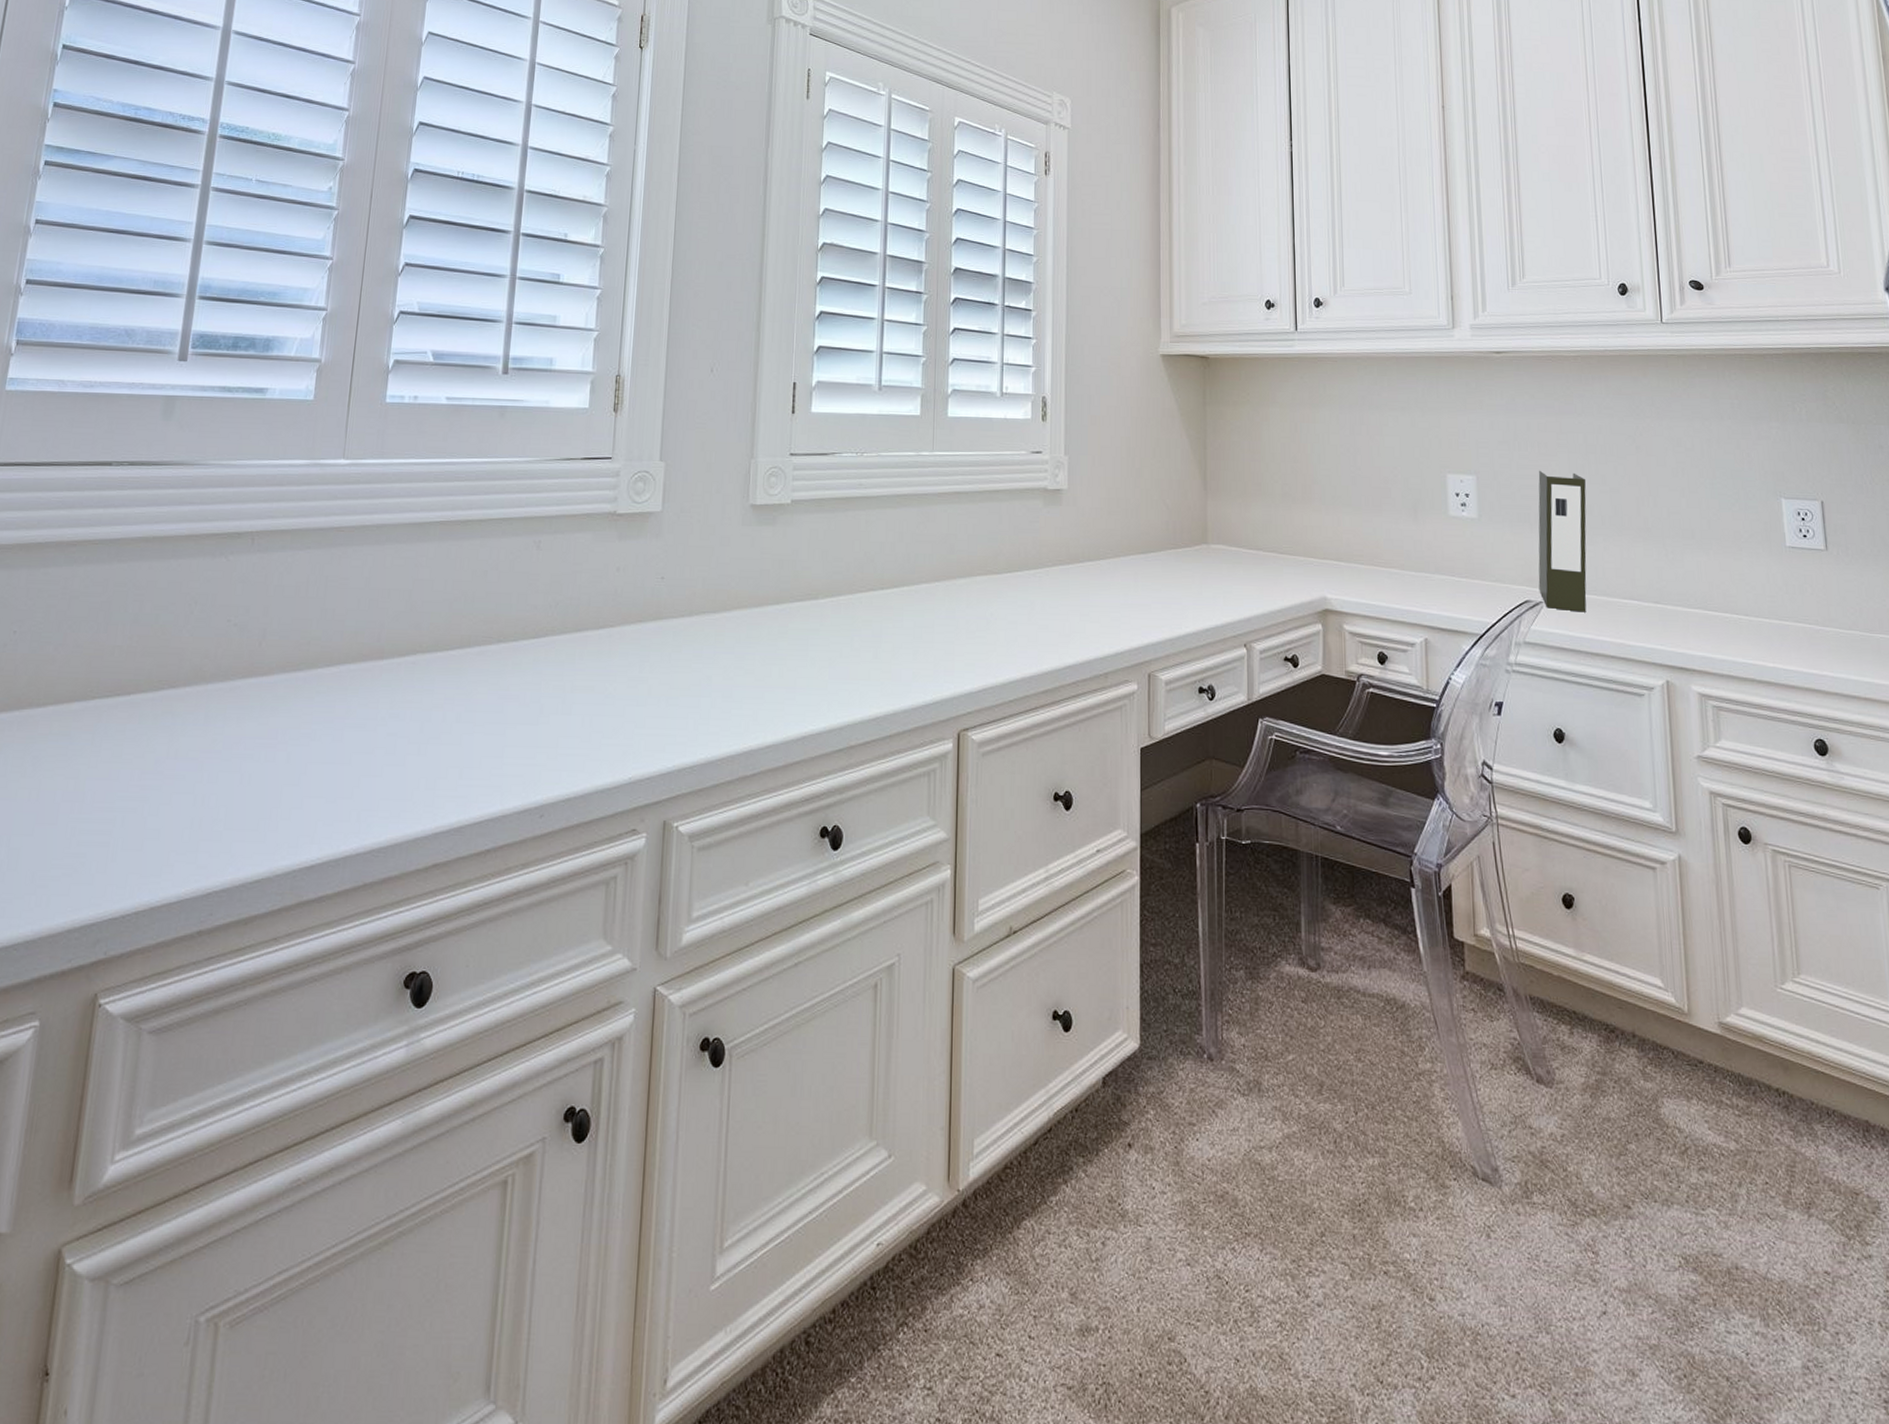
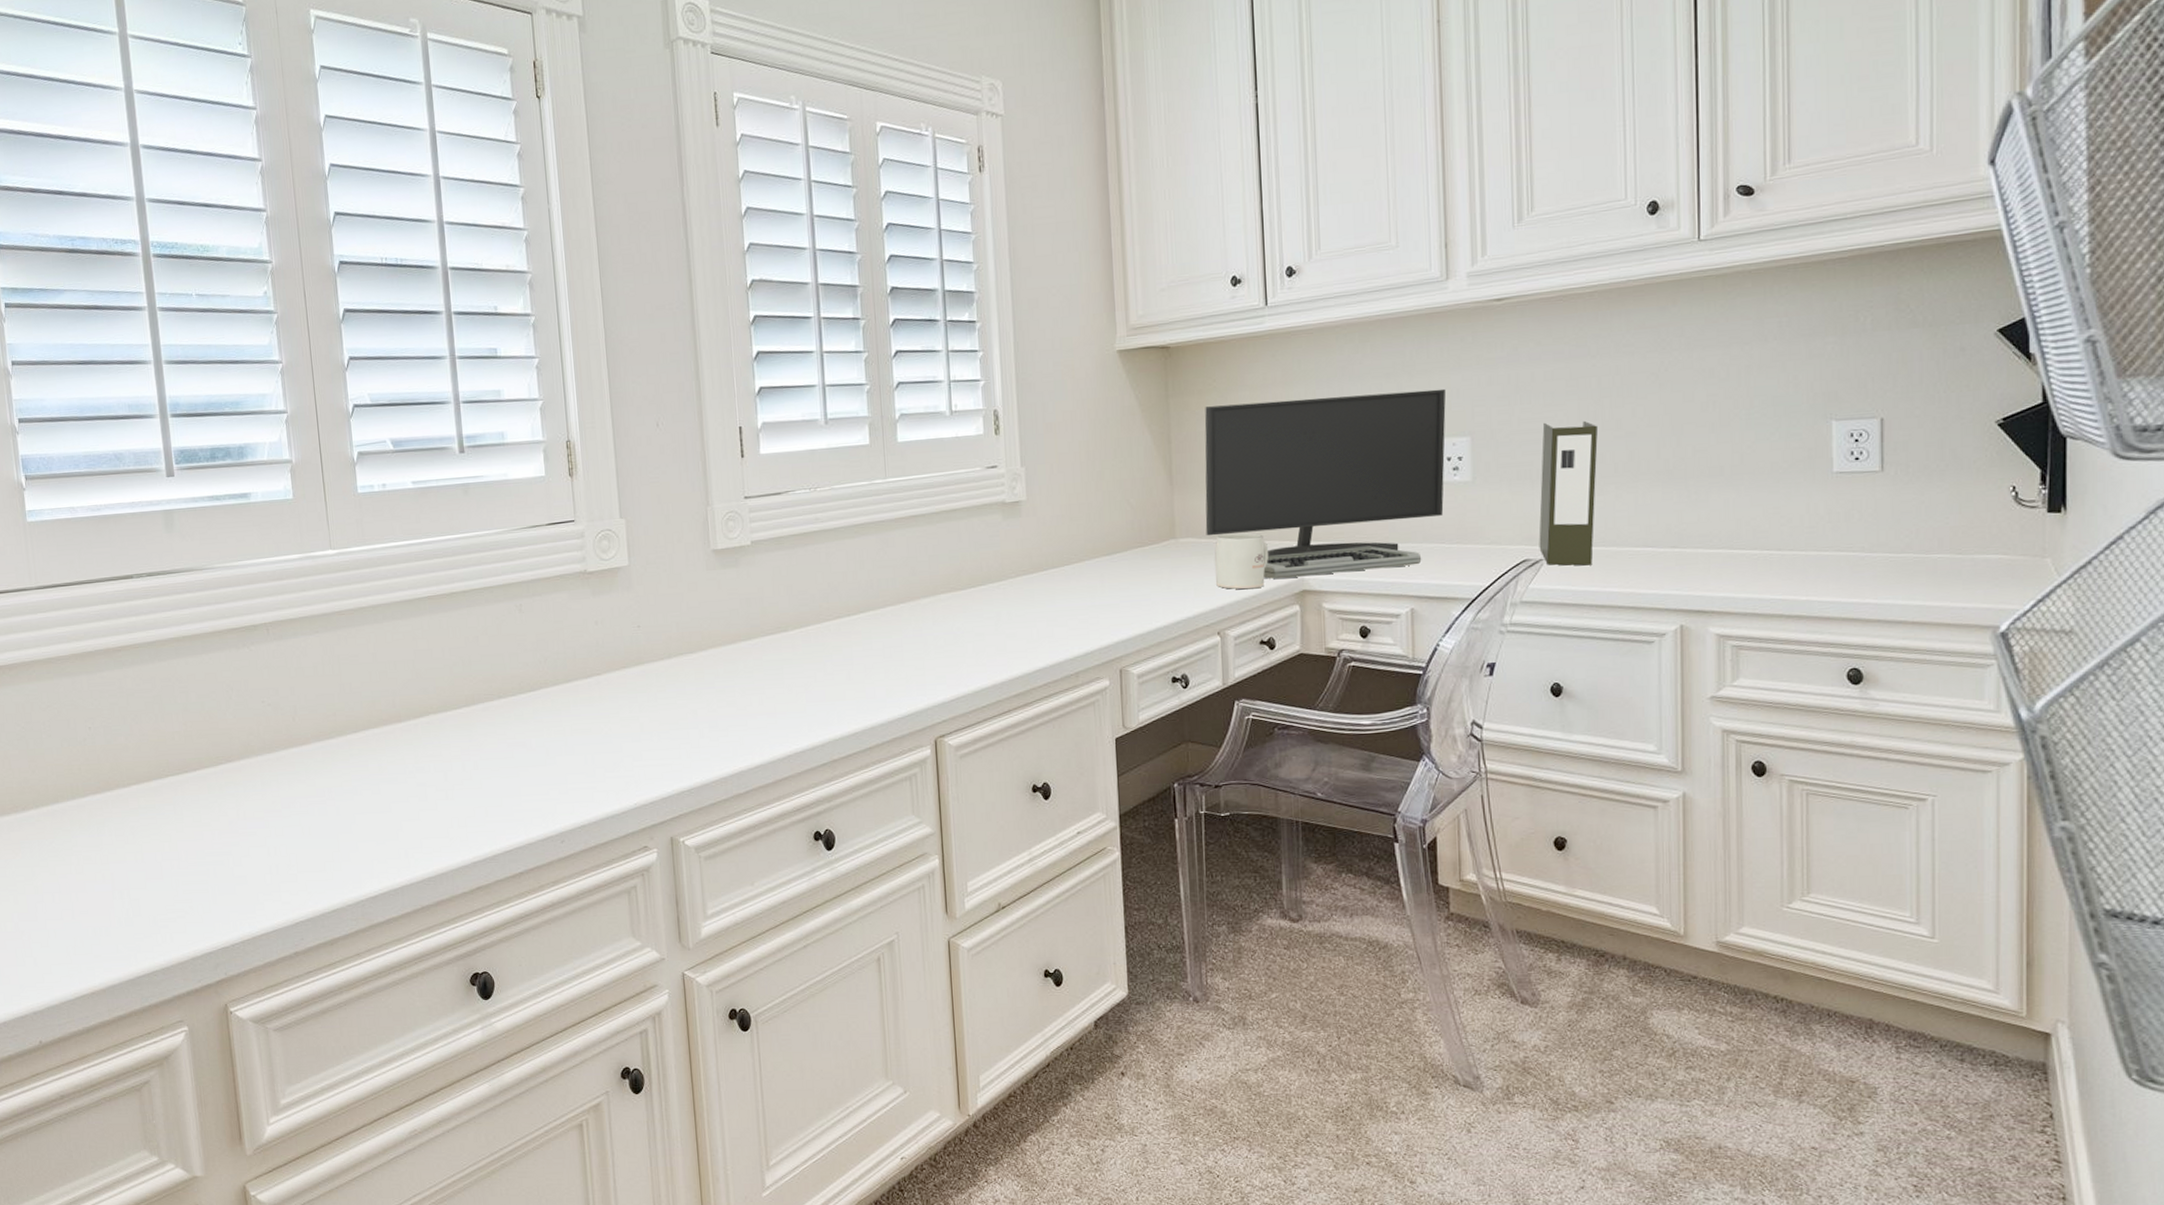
computer monitor: none [1236,418,1454,579] -> present [1204,388,1447,557]
mug: none [1243,544,1294,603] -> present [1214,533,1268,590]
computer keyboard: none [1289,570,1434,596] -> present [1263,546,1422,579]

